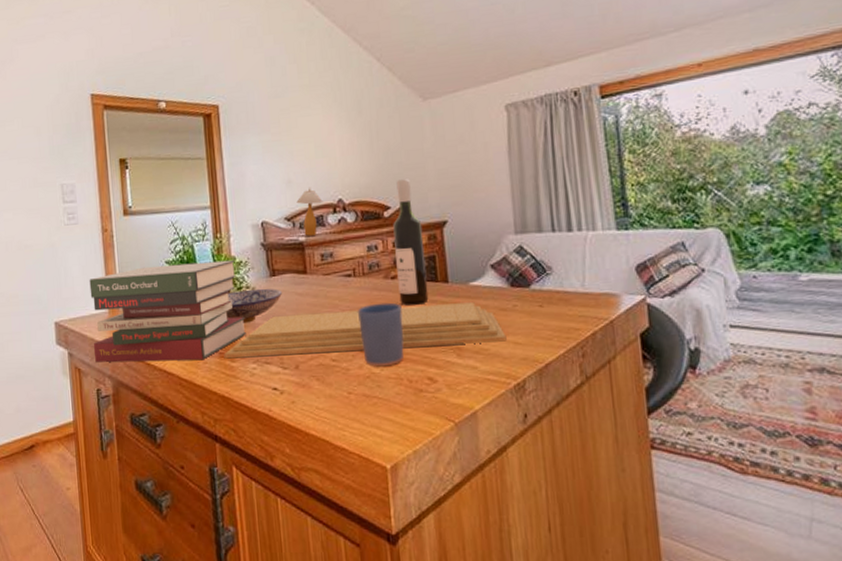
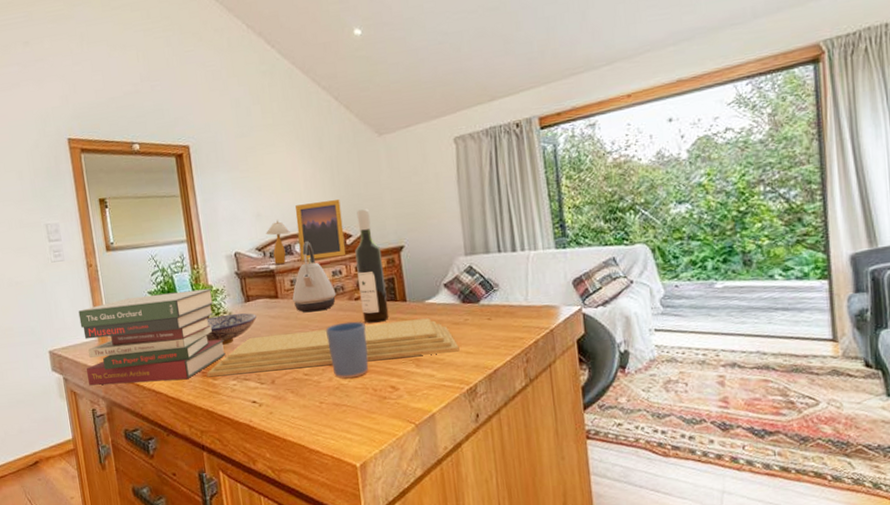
kettle: none [322,211,371,291] -> present [292,240,337,313]
picture frame: none [329,168,384,234] -> present [295,199,347,261]

